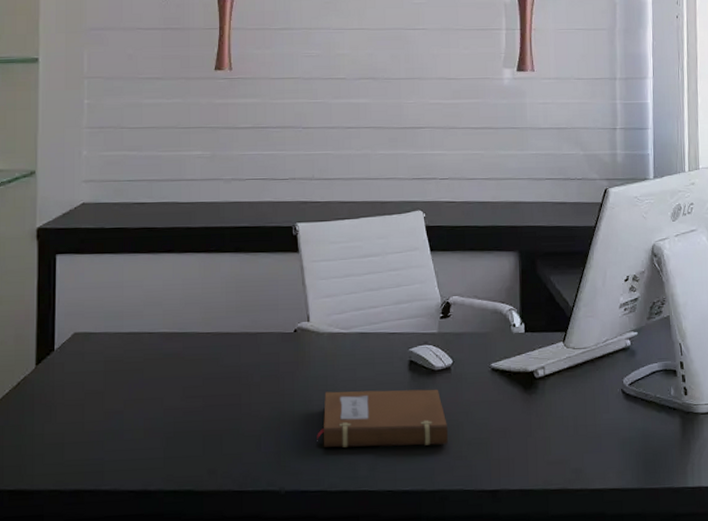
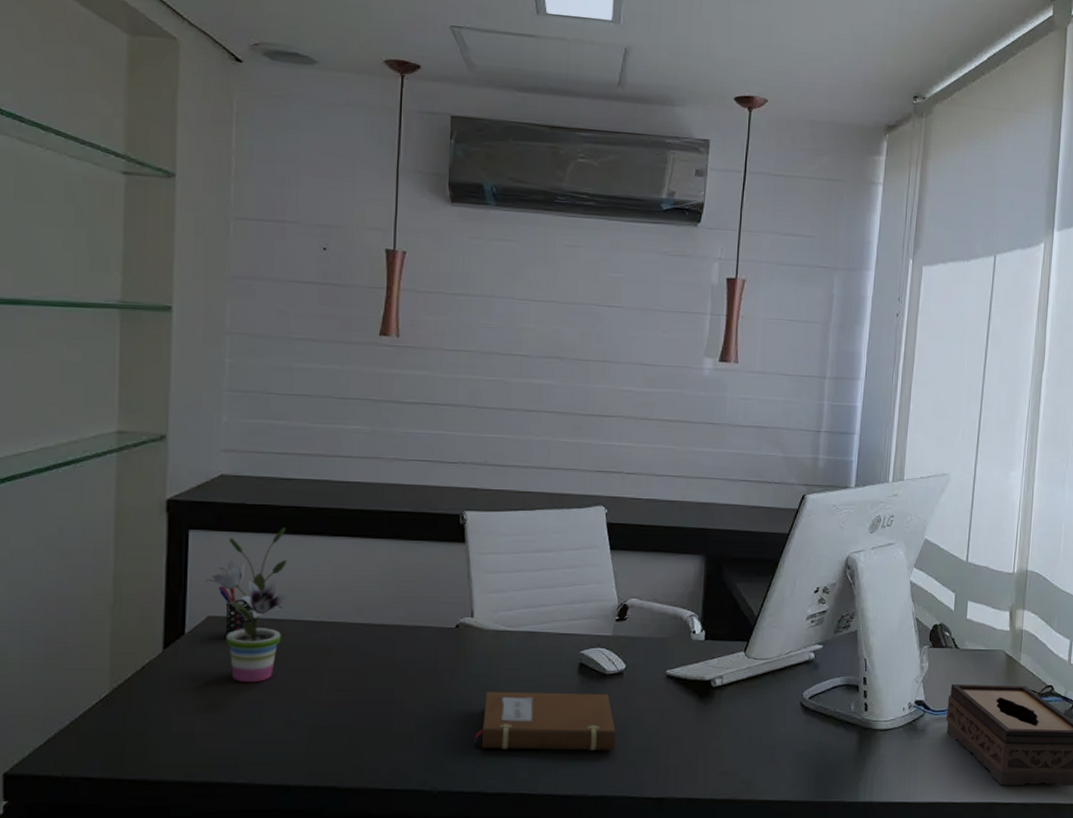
potted plant: none [71,247,146,394] -> present [205,527,290,683]
pen holder: none [83,304,115,351] -> present [219,586,255,637]

